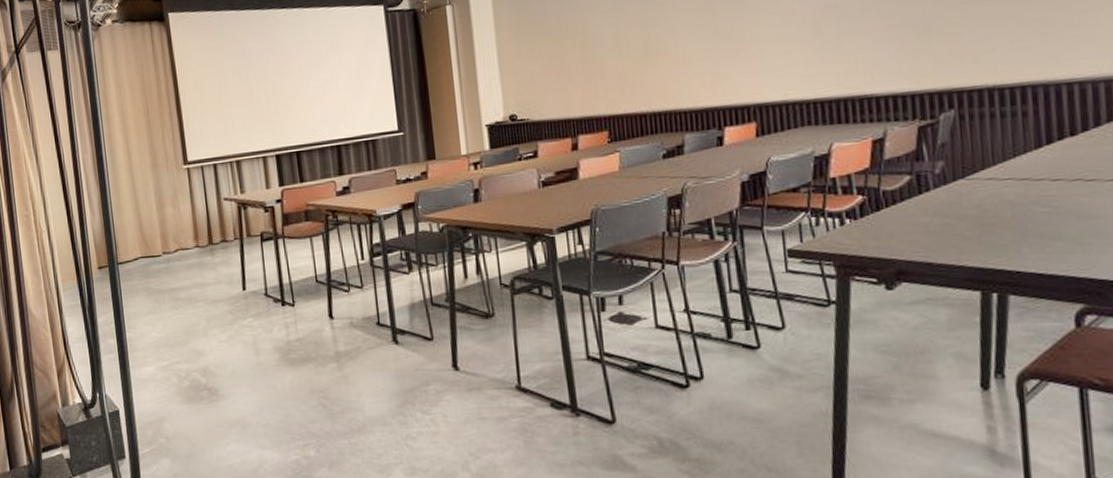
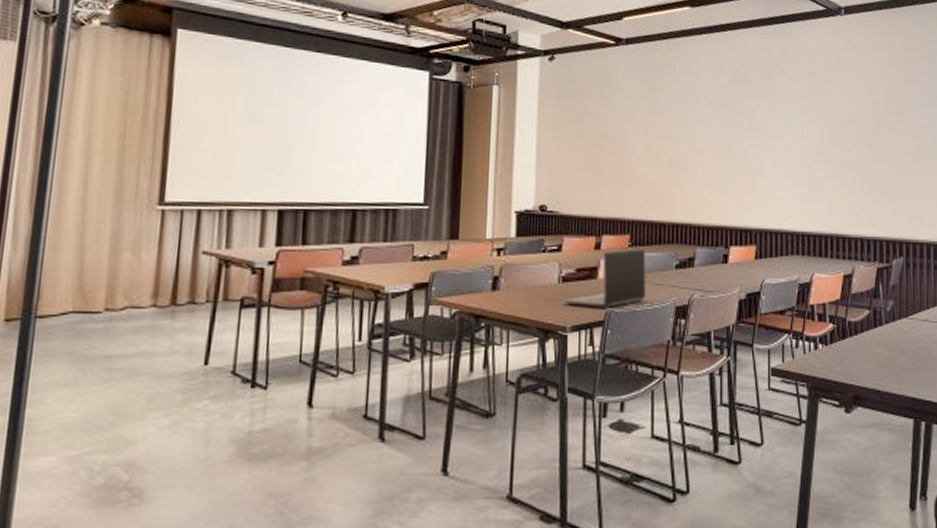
laptop computer: none [545,144,633,209] -> present [563,249,646,310]

